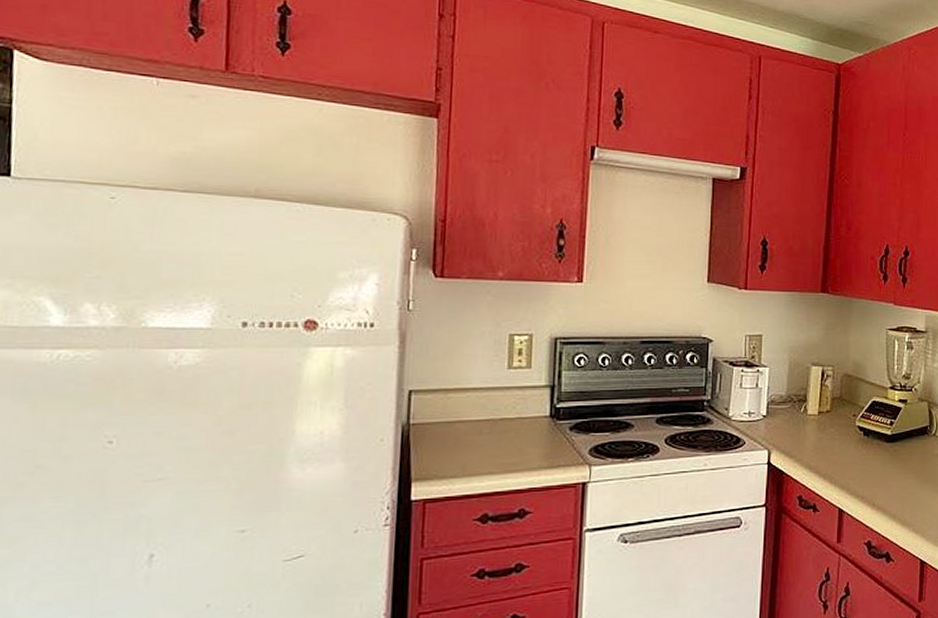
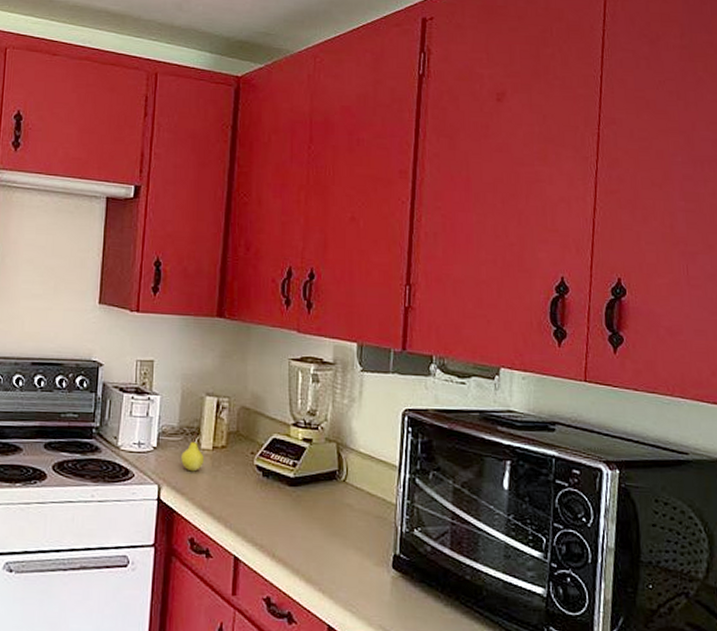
fruit: none [789,399,810,436] -> present [181,432,204,472]

